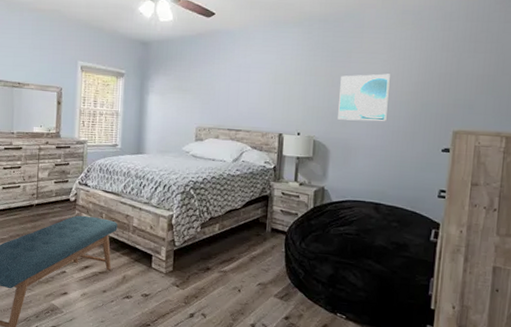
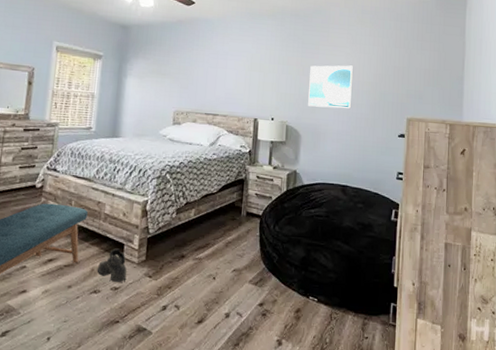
shoe: none [128,258,156,290] -> present [97,248,127,282]

